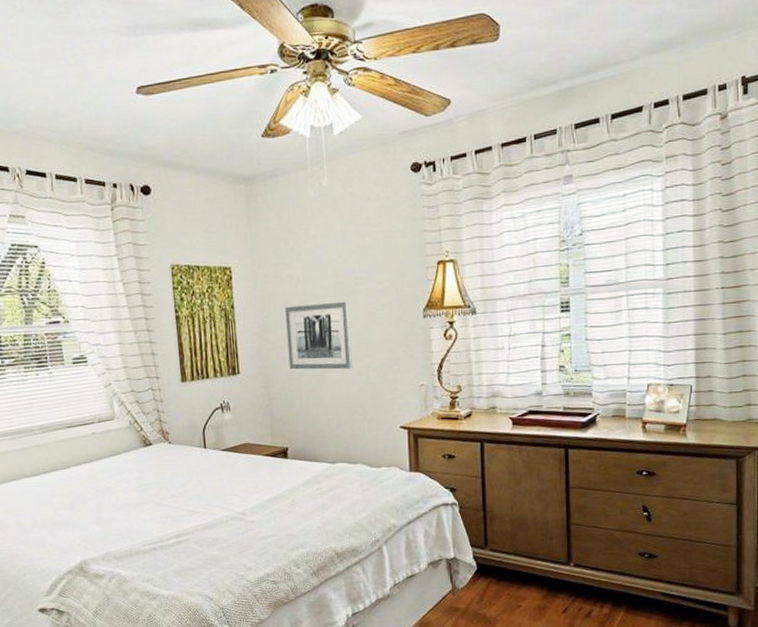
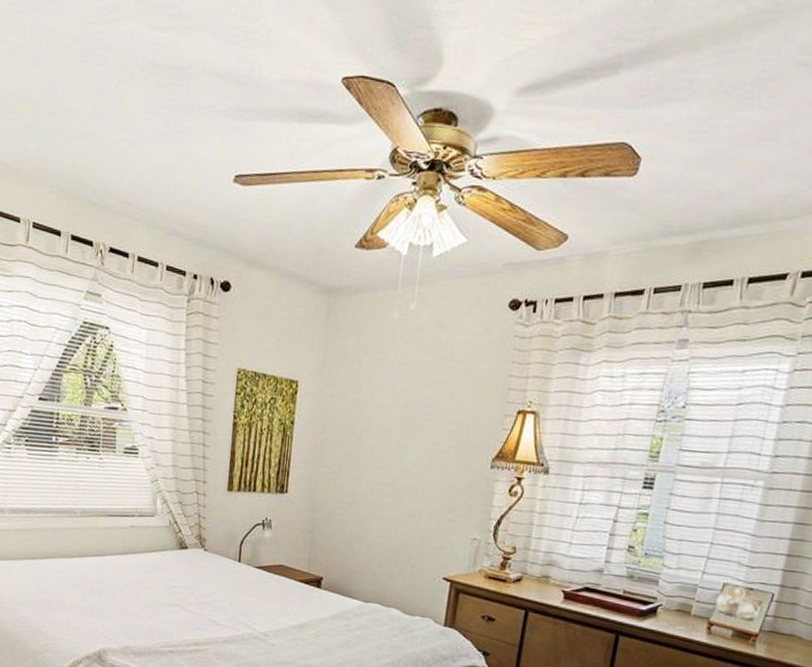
wall art: present [285,301,353,370] -> none [339,431,414,508]

